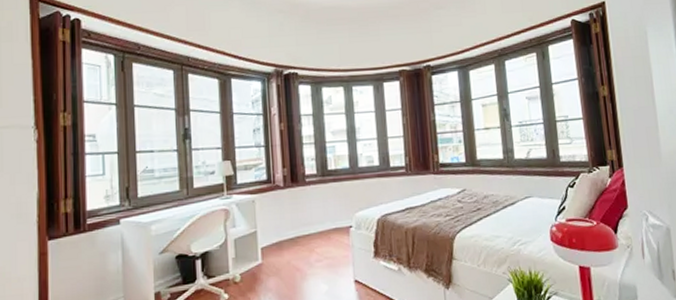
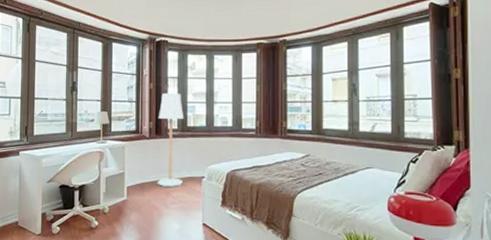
floor lamp: none [292,132,328,243] -> present [157,93,184,187]

